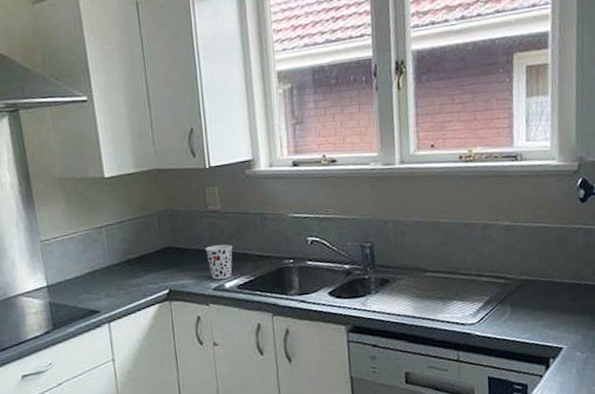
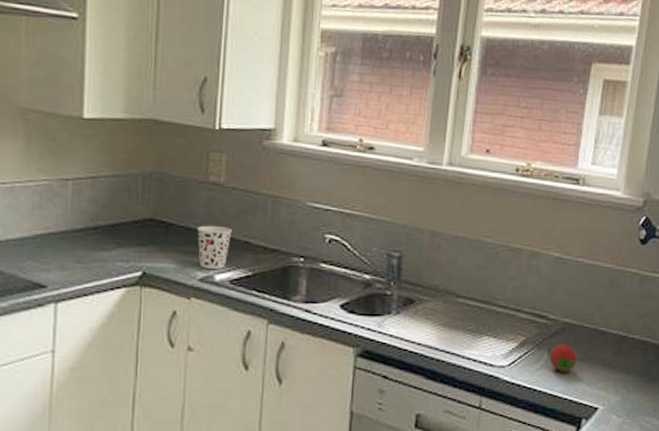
fruit: none [512,298,537,323] -> present [549,344,577,374]

